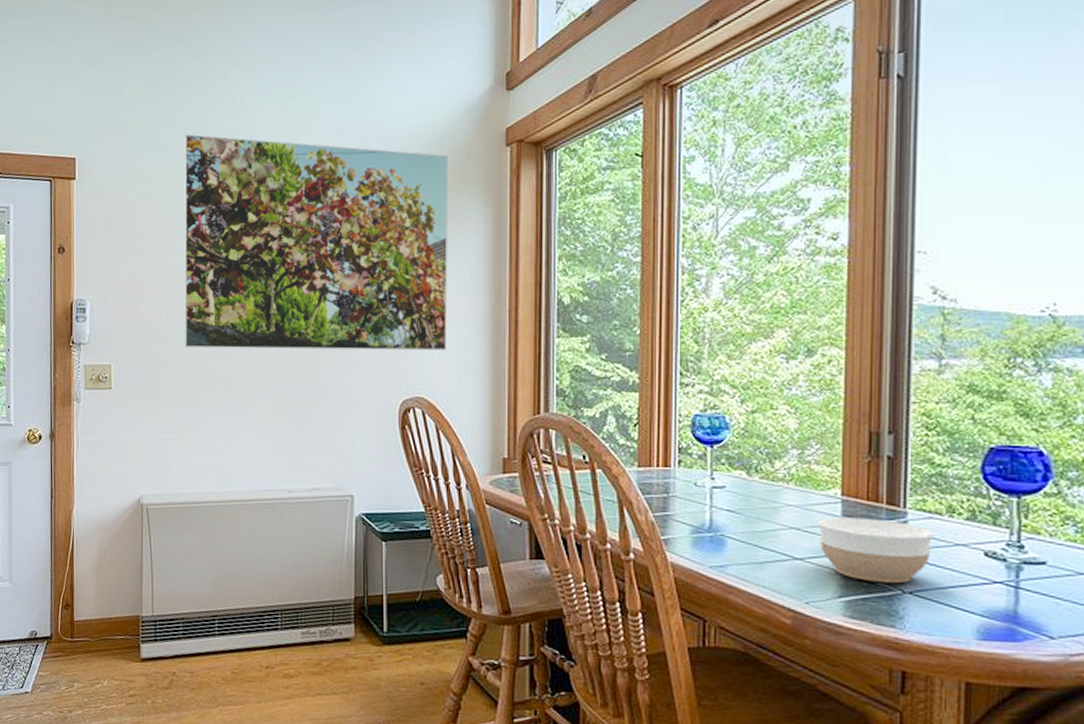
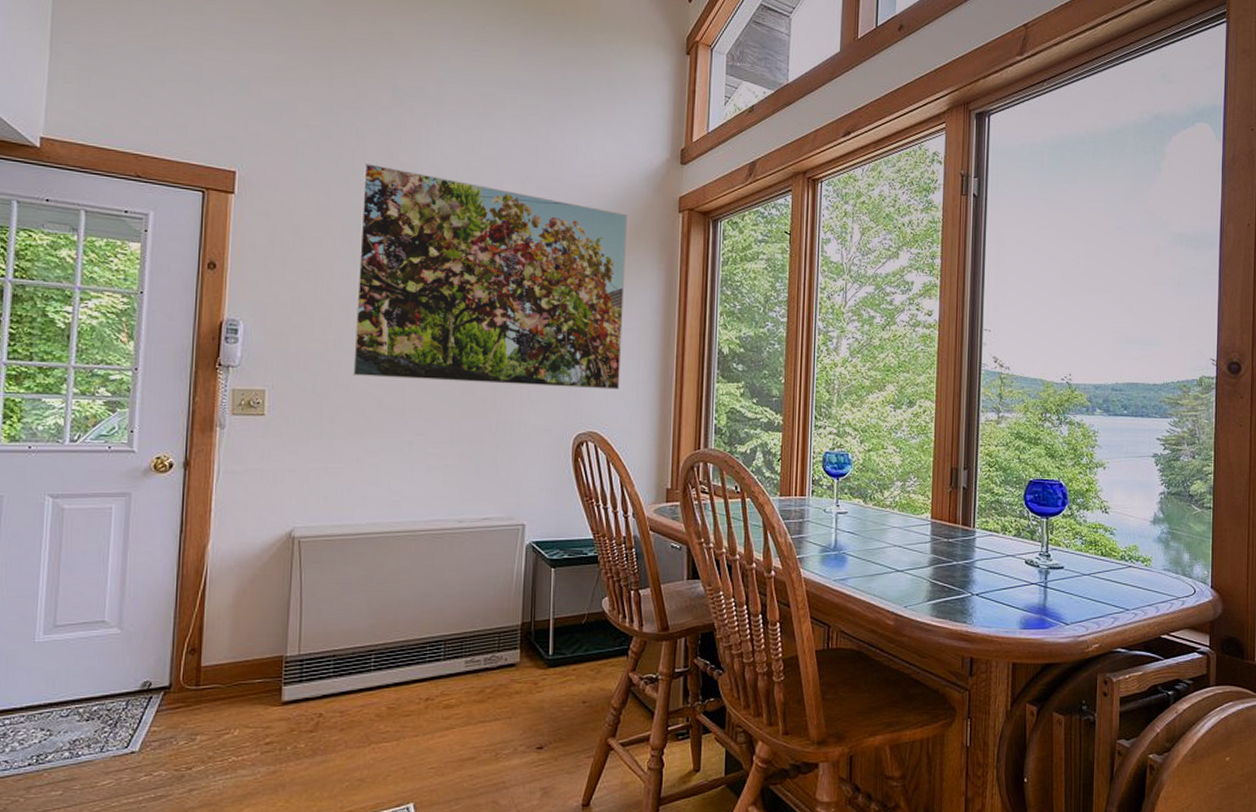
bowl: present [818,517,934,584] -> none [914,536,993,588]

